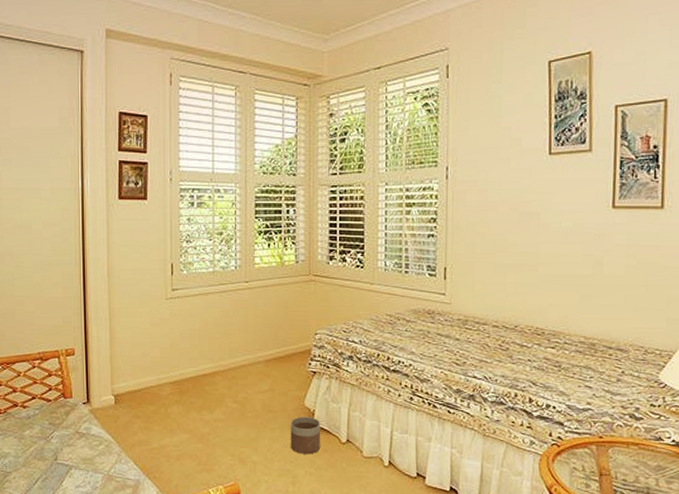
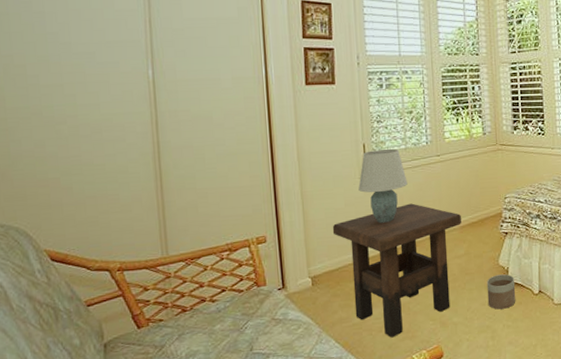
side table: none [137,330,267,468] -> present [332,203,461,338]
table lamp: none [164,270,214,348] -> present [358,148,408,223]

